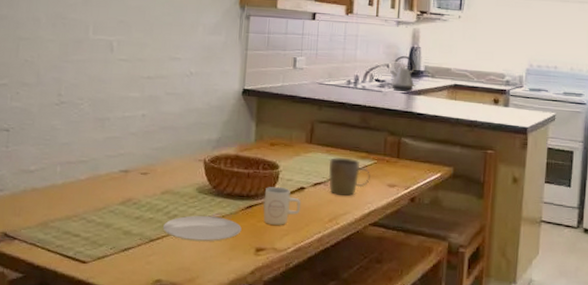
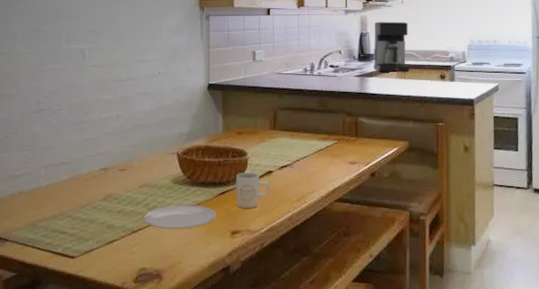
mug: present [328,158,370,196] -> none [293,141,332,176]
kettle: present [390,55,416,92] -> none [343,41,368,75]
coffee maker: none [423,36,463,94] -> present [374,21,410,73]

